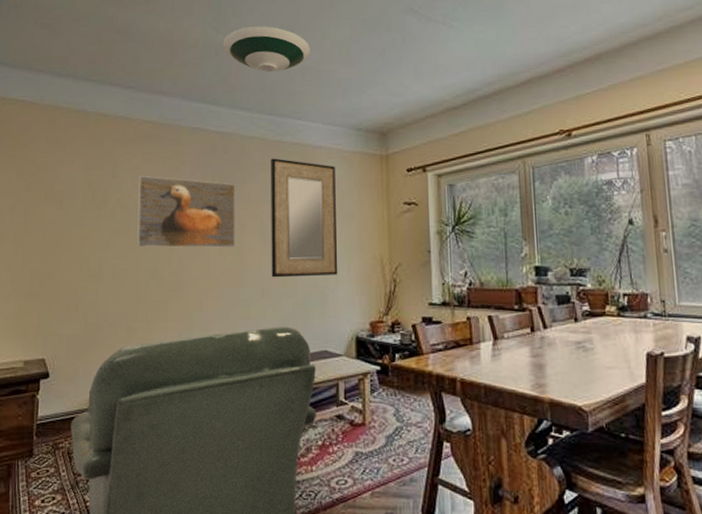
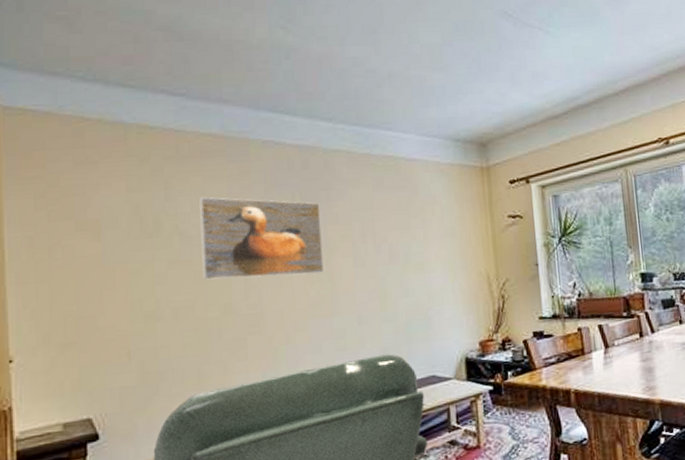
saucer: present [223,26,311,73] -> none [294,26,398,79]
home mirror: present [271,158,338,278] -> none [360,173,443,303]

